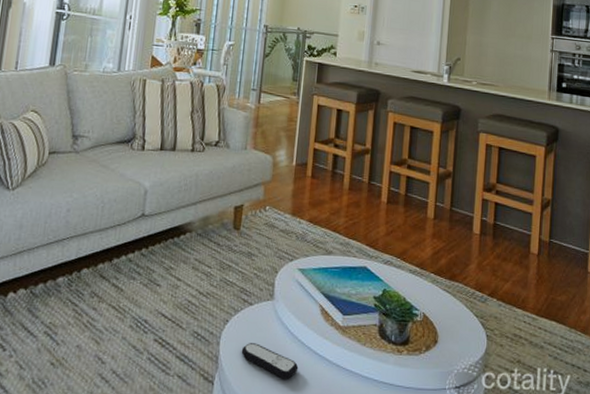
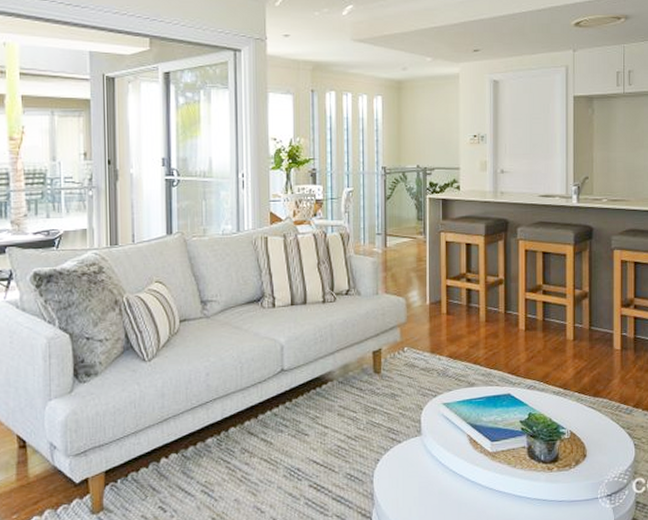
remote control: present [241,343,299,379] -> none [395,477,453,507]

